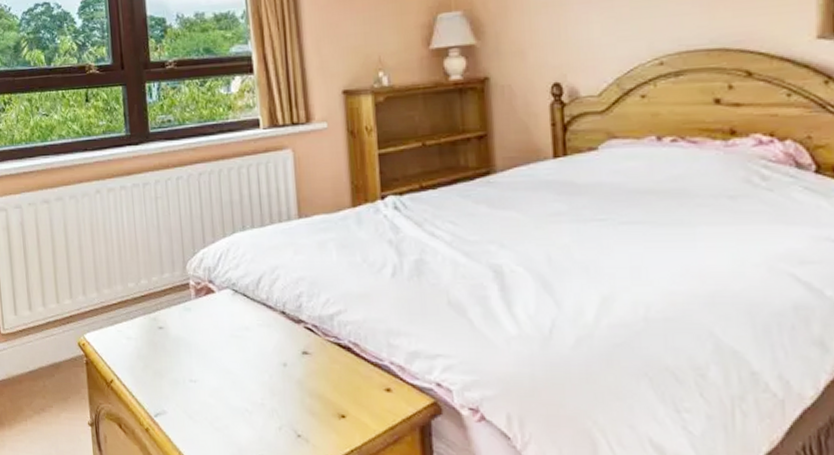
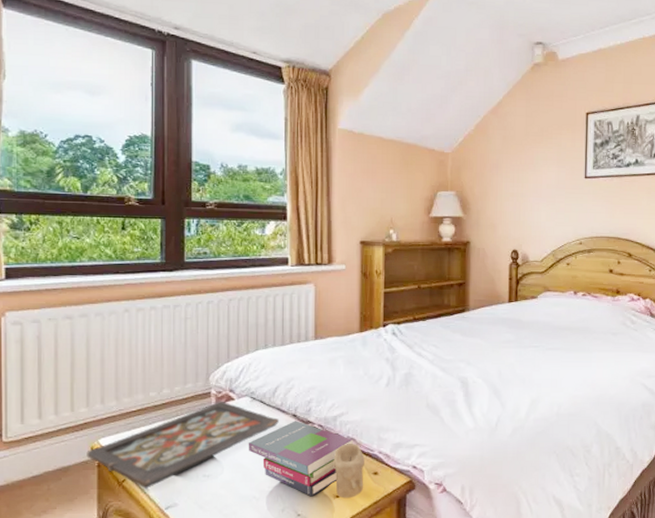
decorative tray: none [74,293,266,392] -> present [86,401,279,489]
books: none [234,319,358,415] -> present [248,421,354,497]
candle: none [334,350,375,420] -> present [333,444,365,499]

